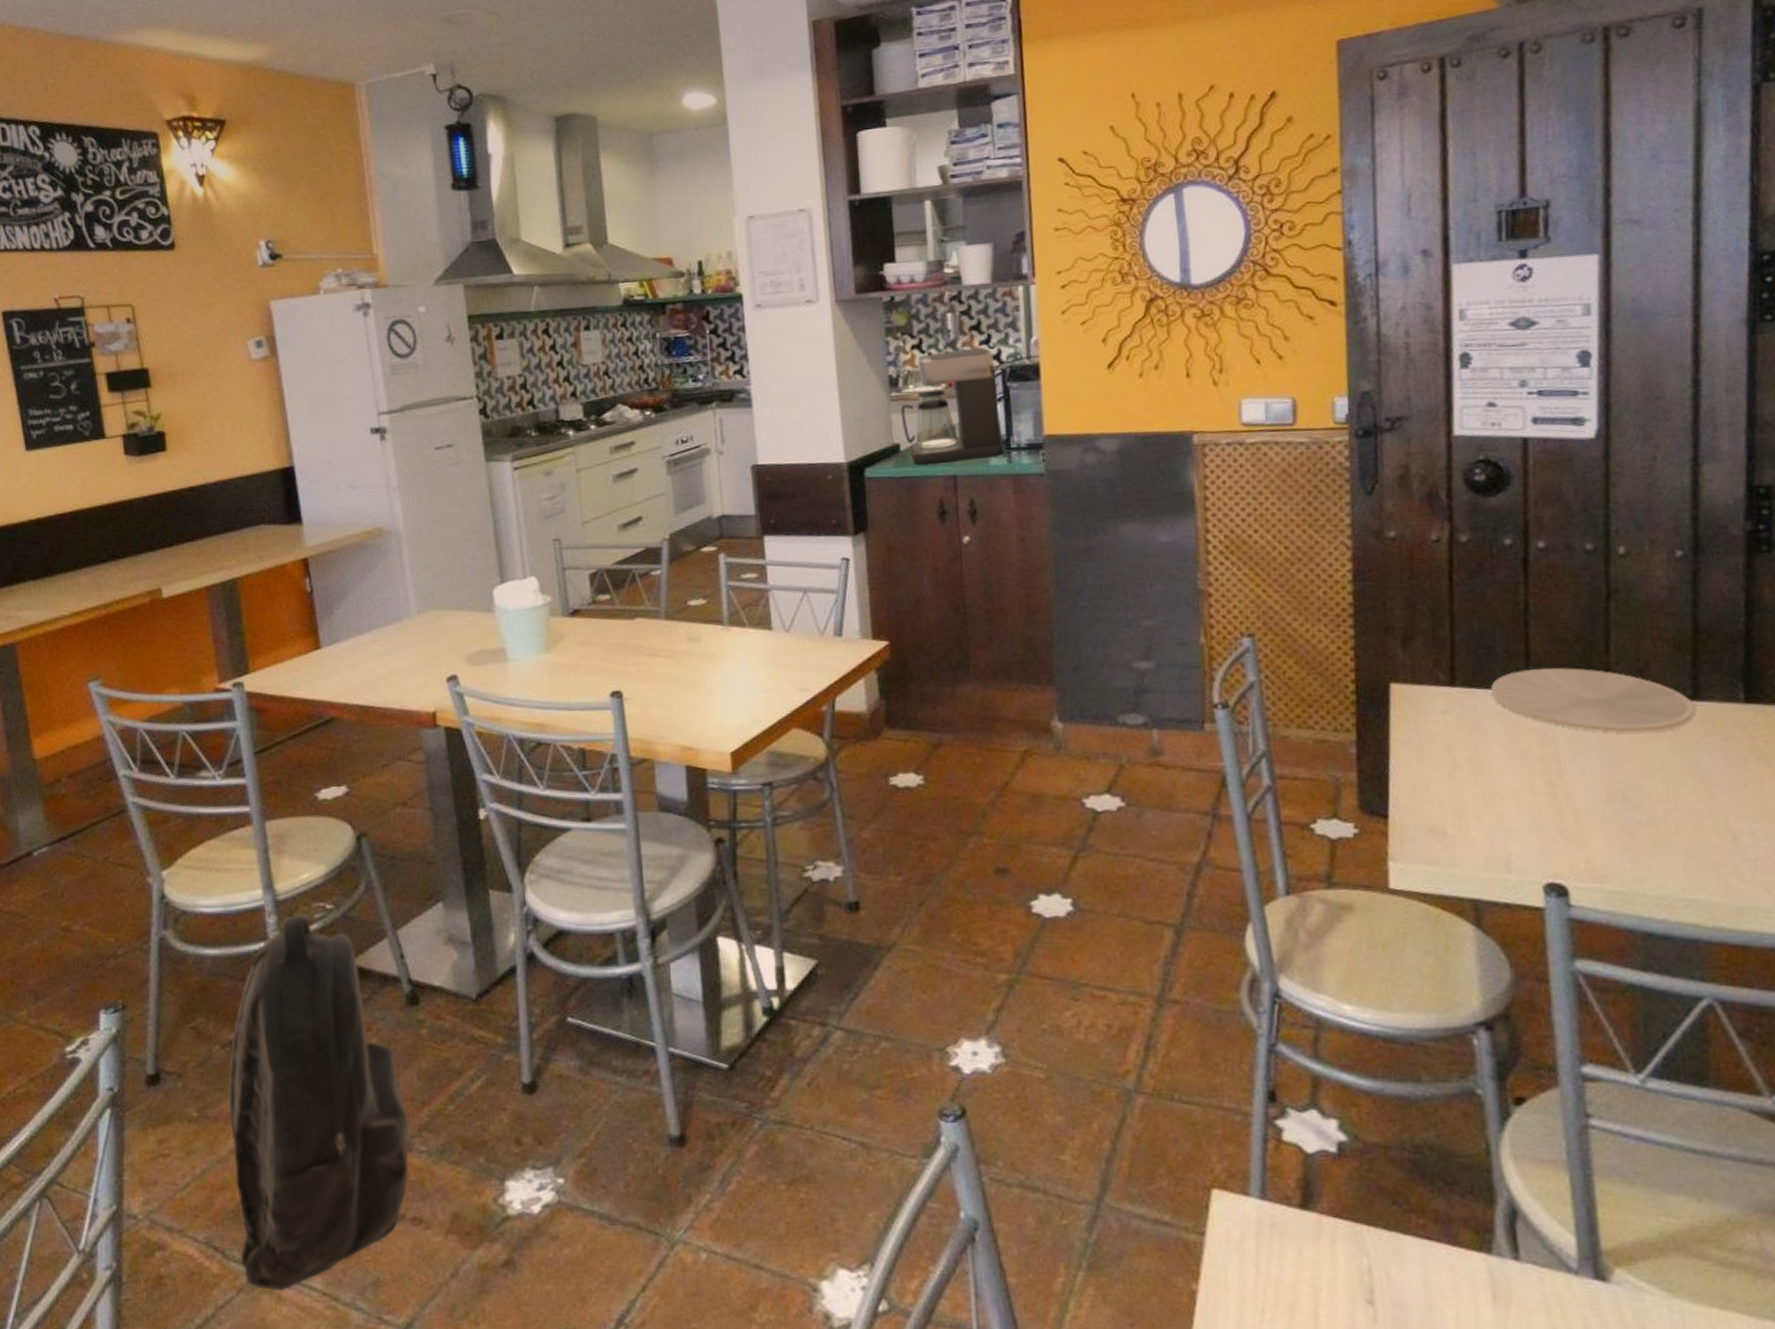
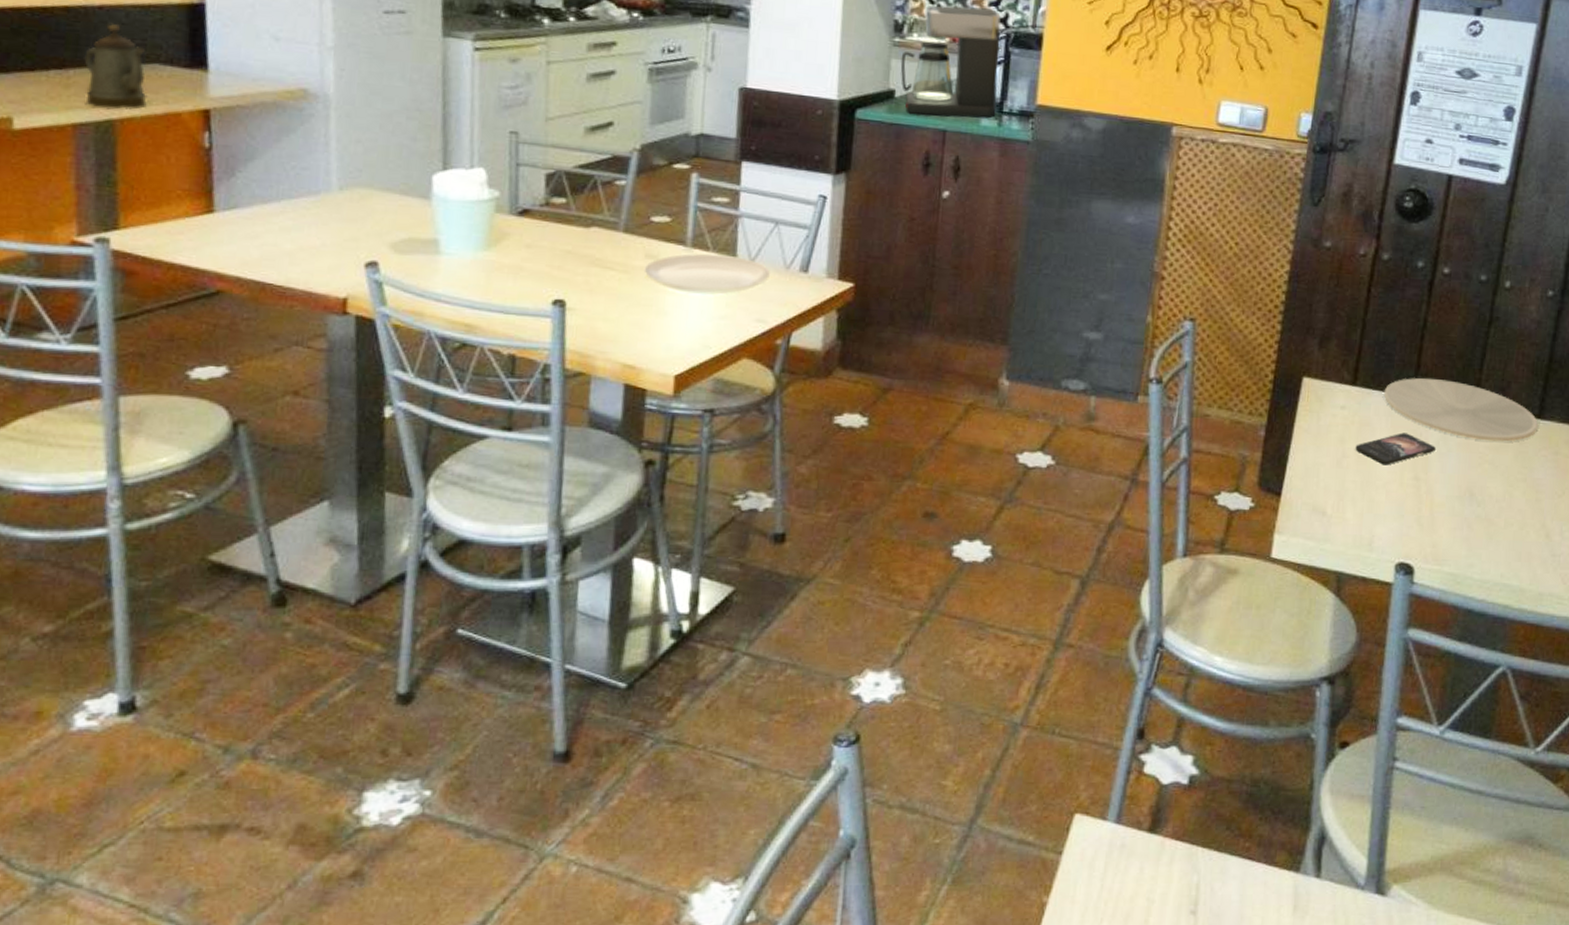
coffee pot: none [208,496,260,571] -> present [84,24,148,110]
backpack: present [227,915,409,1292] -> none [29,502,258,903]
plate: none [688,629,806,671] -> present [644,253,770,295]
smartphone: none [1467,733,1568,773] -> present [1355,432,1436,465]

